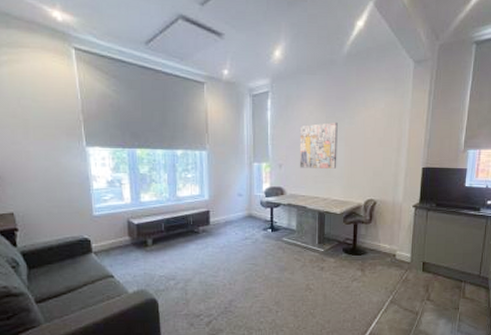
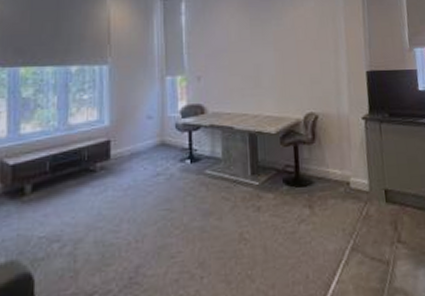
wall art: present [299,121,338,169] -> none [220,24,267,80]

